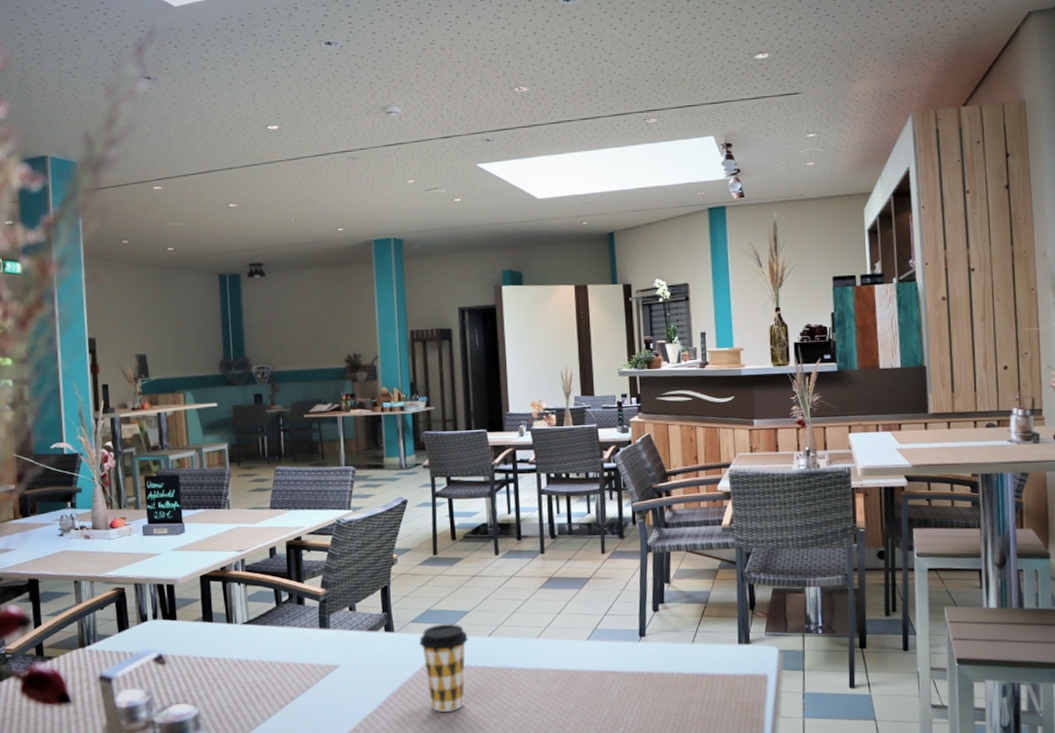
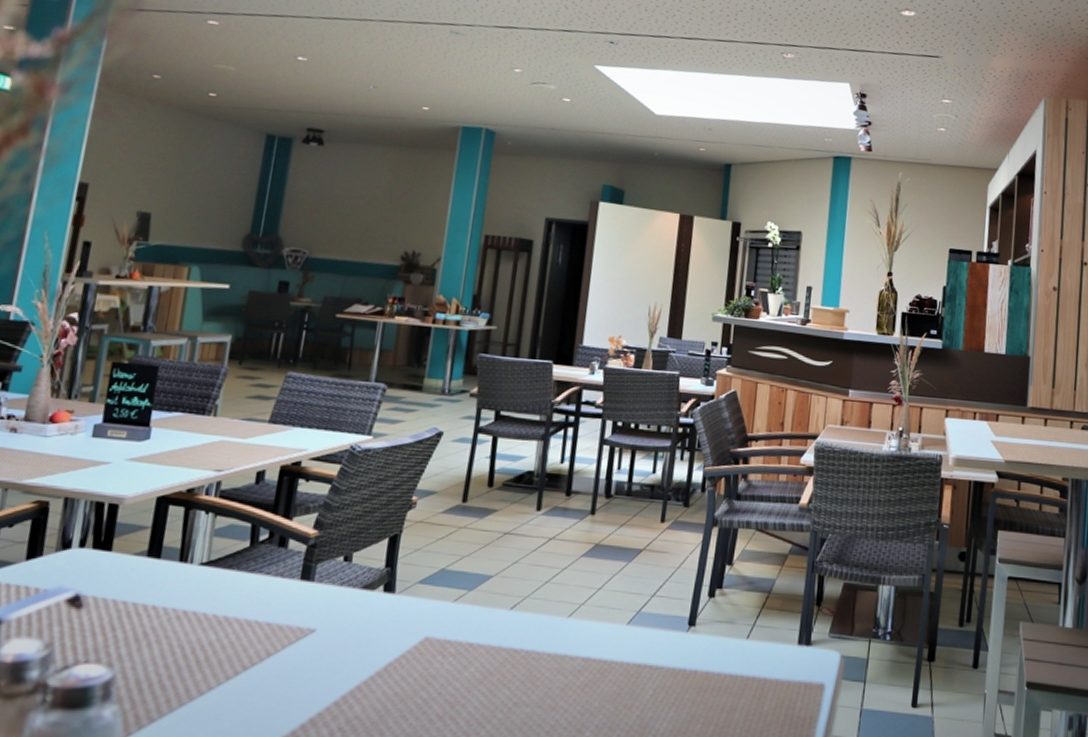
coffee cup: present [419,624,468,712] -> none [423,589,486,701]

